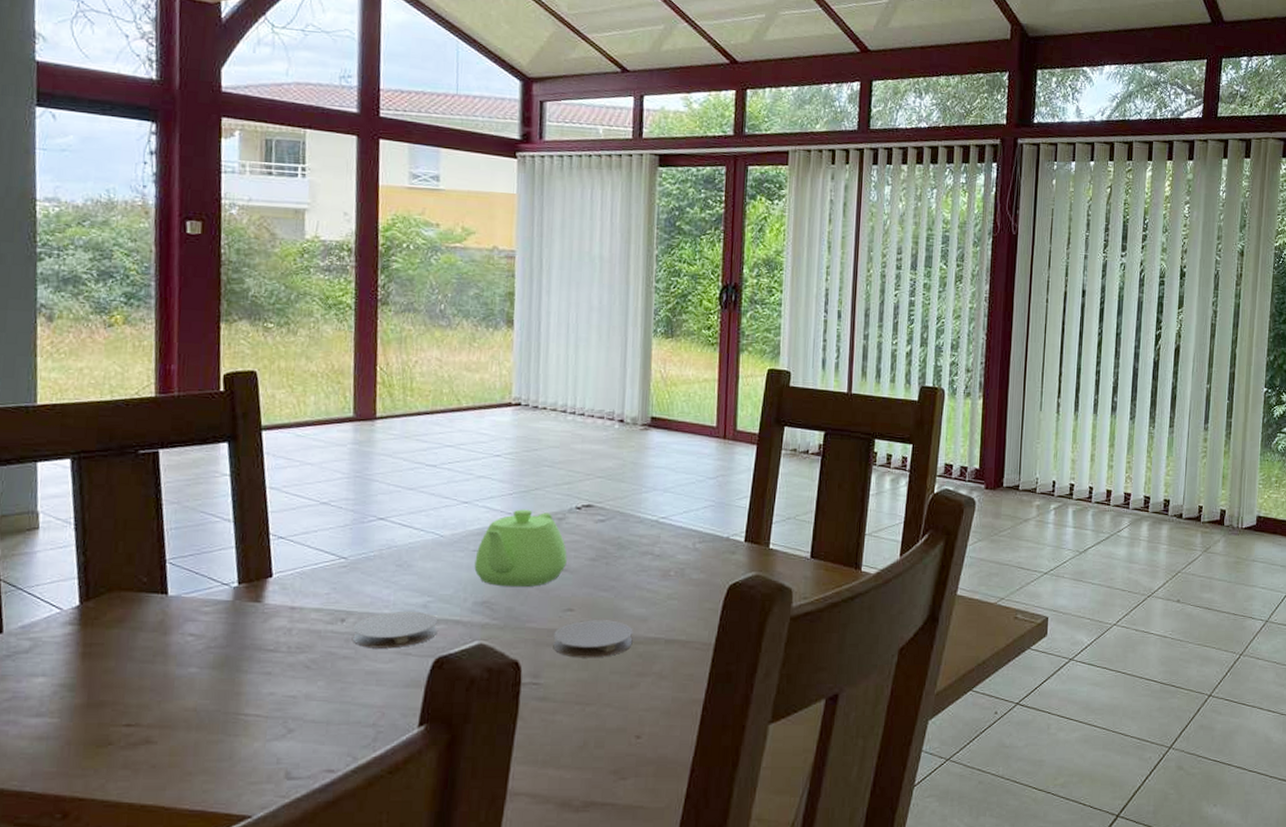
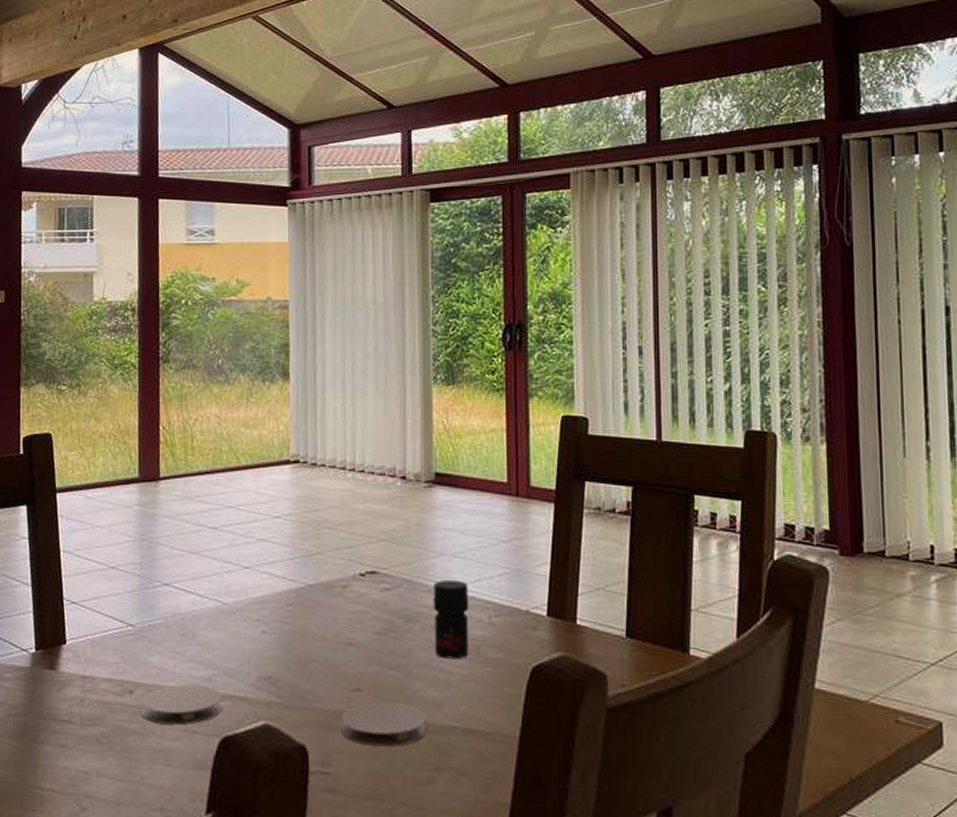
teapot: present [474,509,567,588] -> none [257,575,352,663]
jar: none [643,511,677,581] -> present [433,579,469,659]

